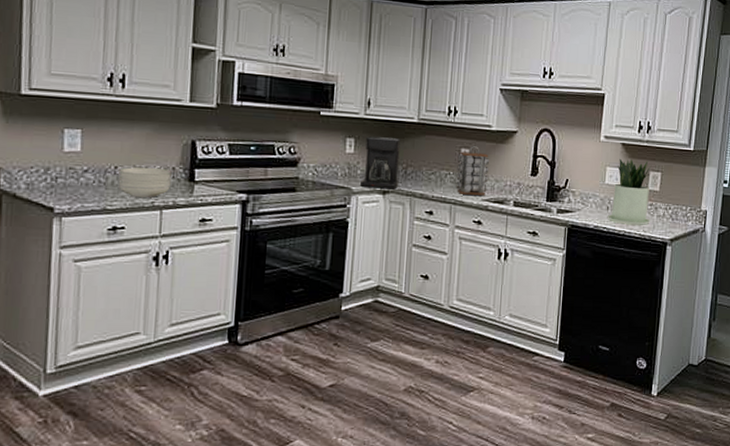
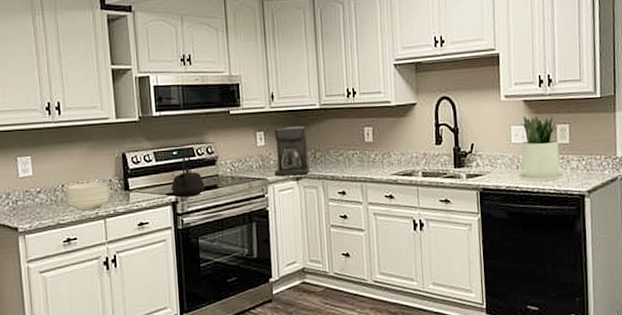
kettle: none [242,149,282,198] -> present [170,153,205,197]
spice rack: present [456,146,490,196] -> none [362,123,394,172]

